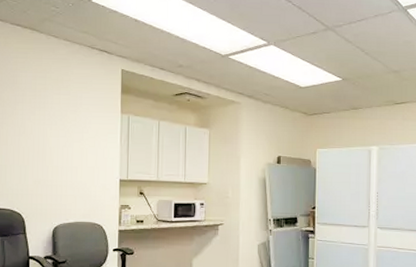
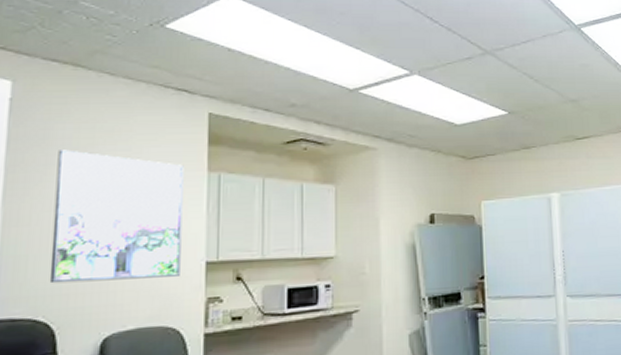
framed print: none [20,92,105,188] -> present [49,149,184,284]

